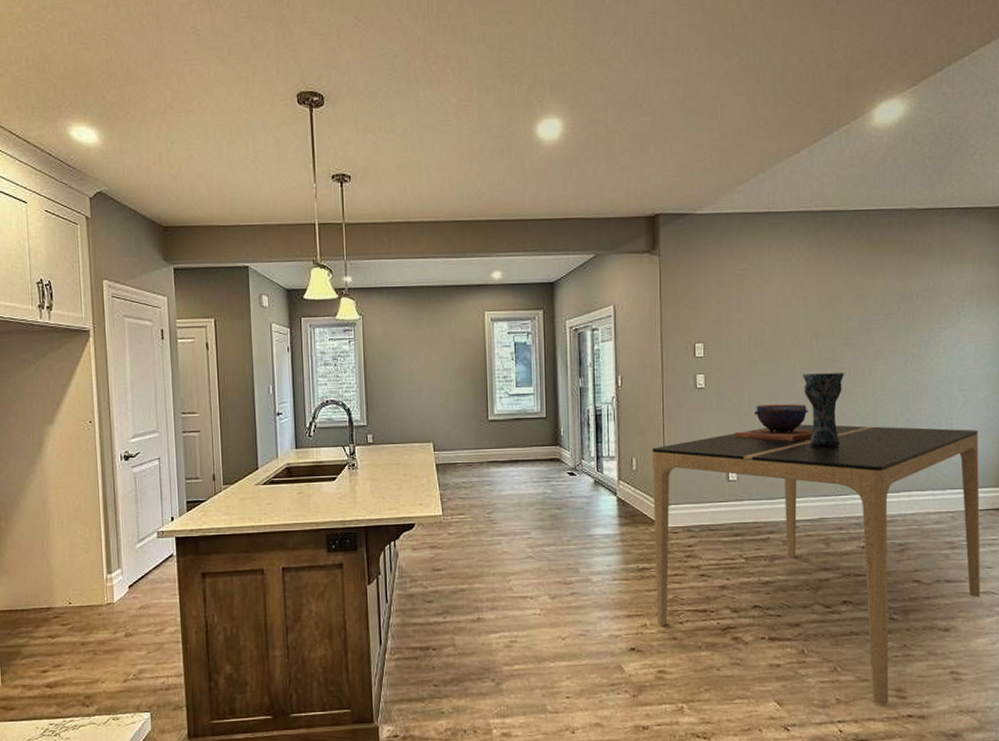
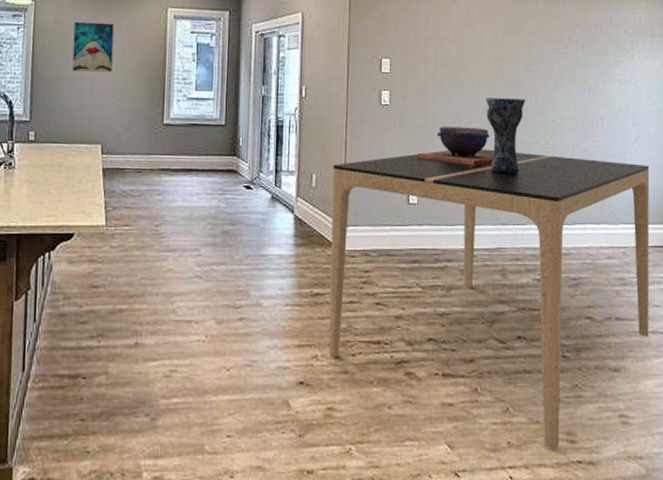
wall art: none [399,330,438,377] -> present [72,21,114,72]

